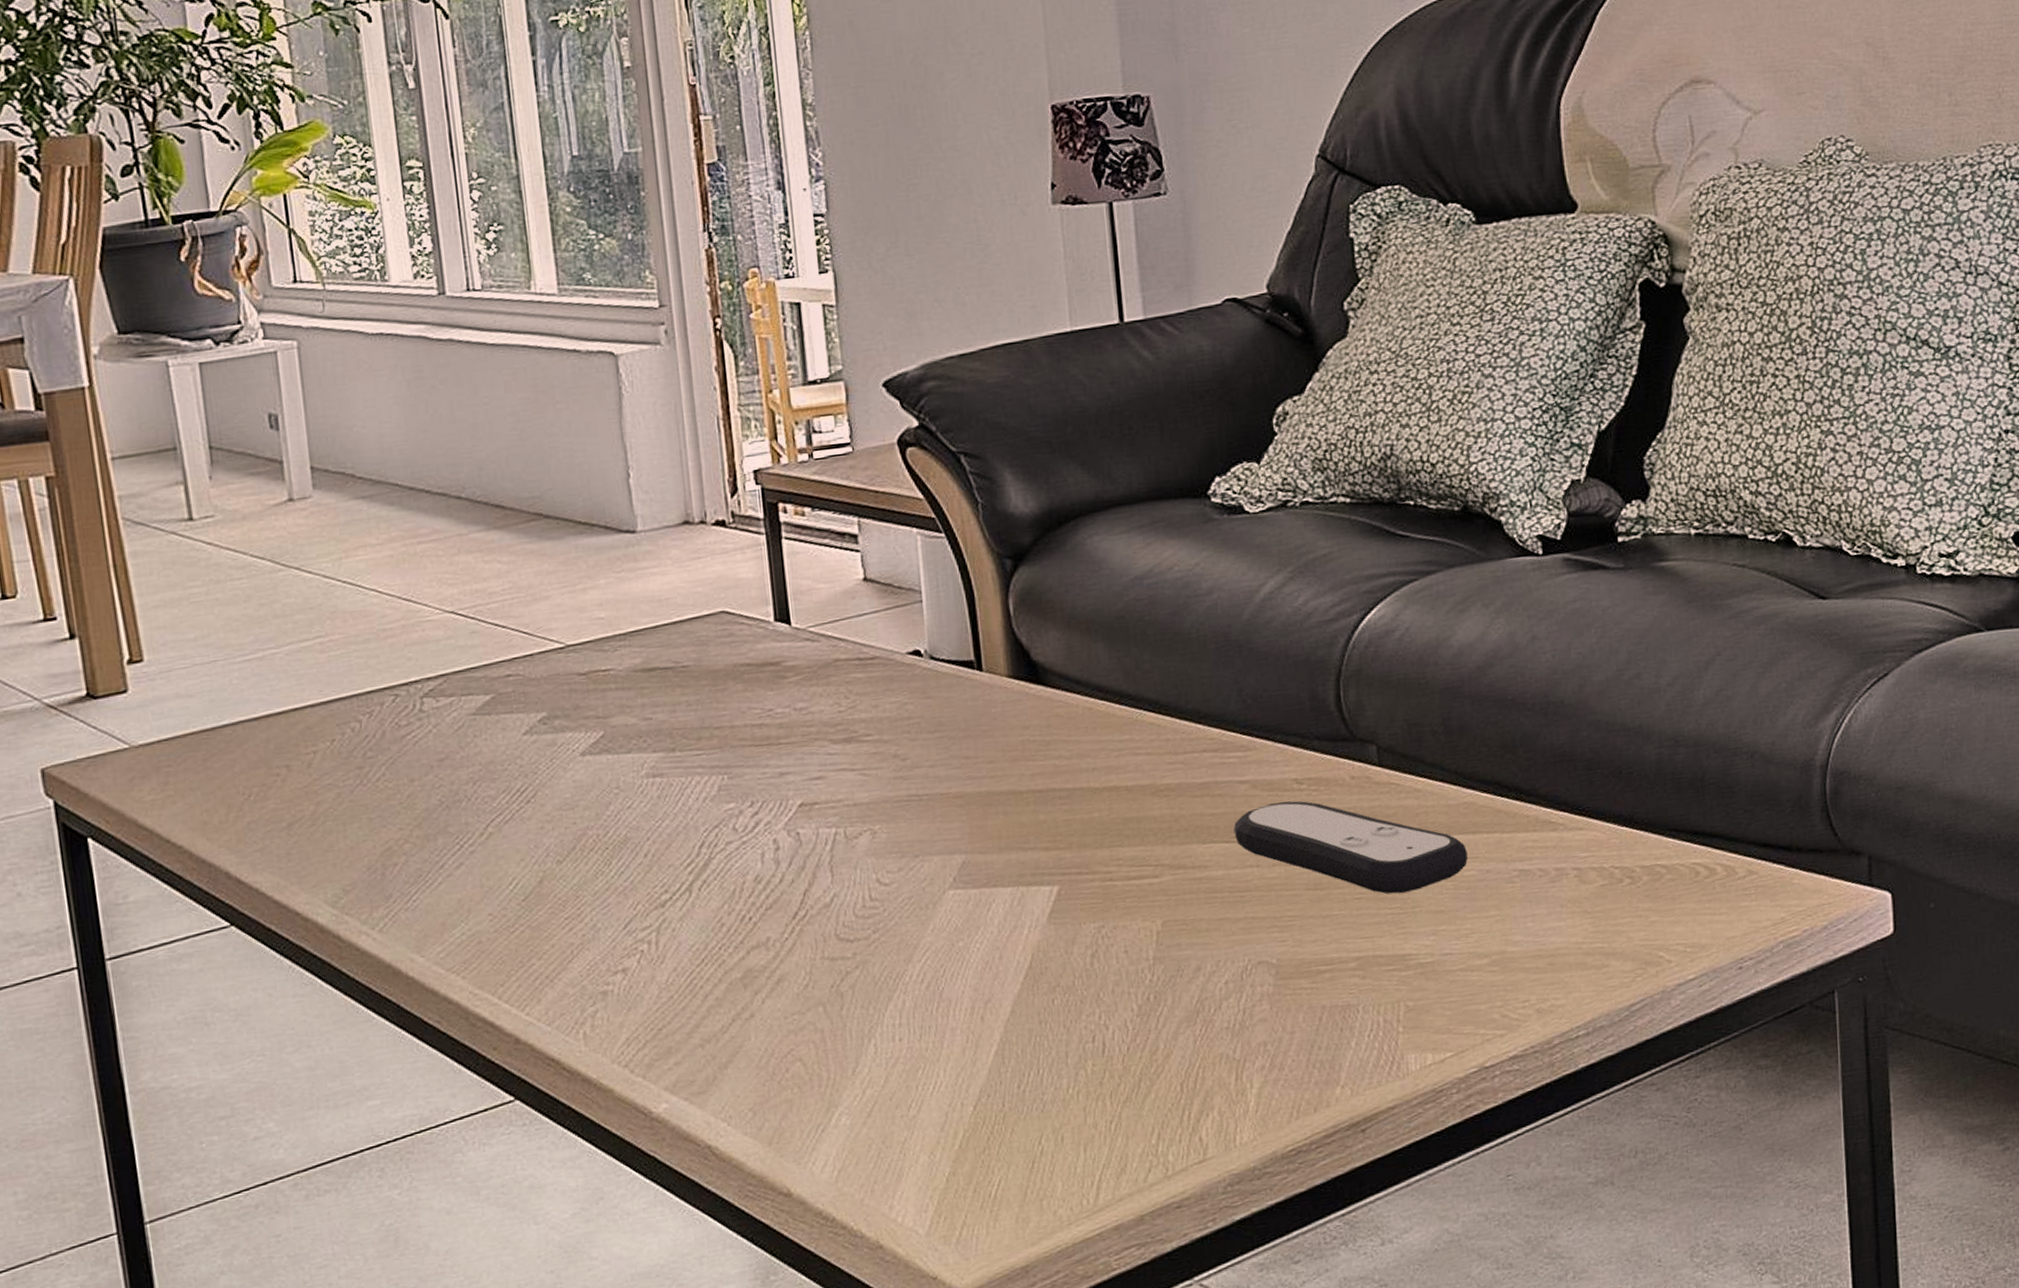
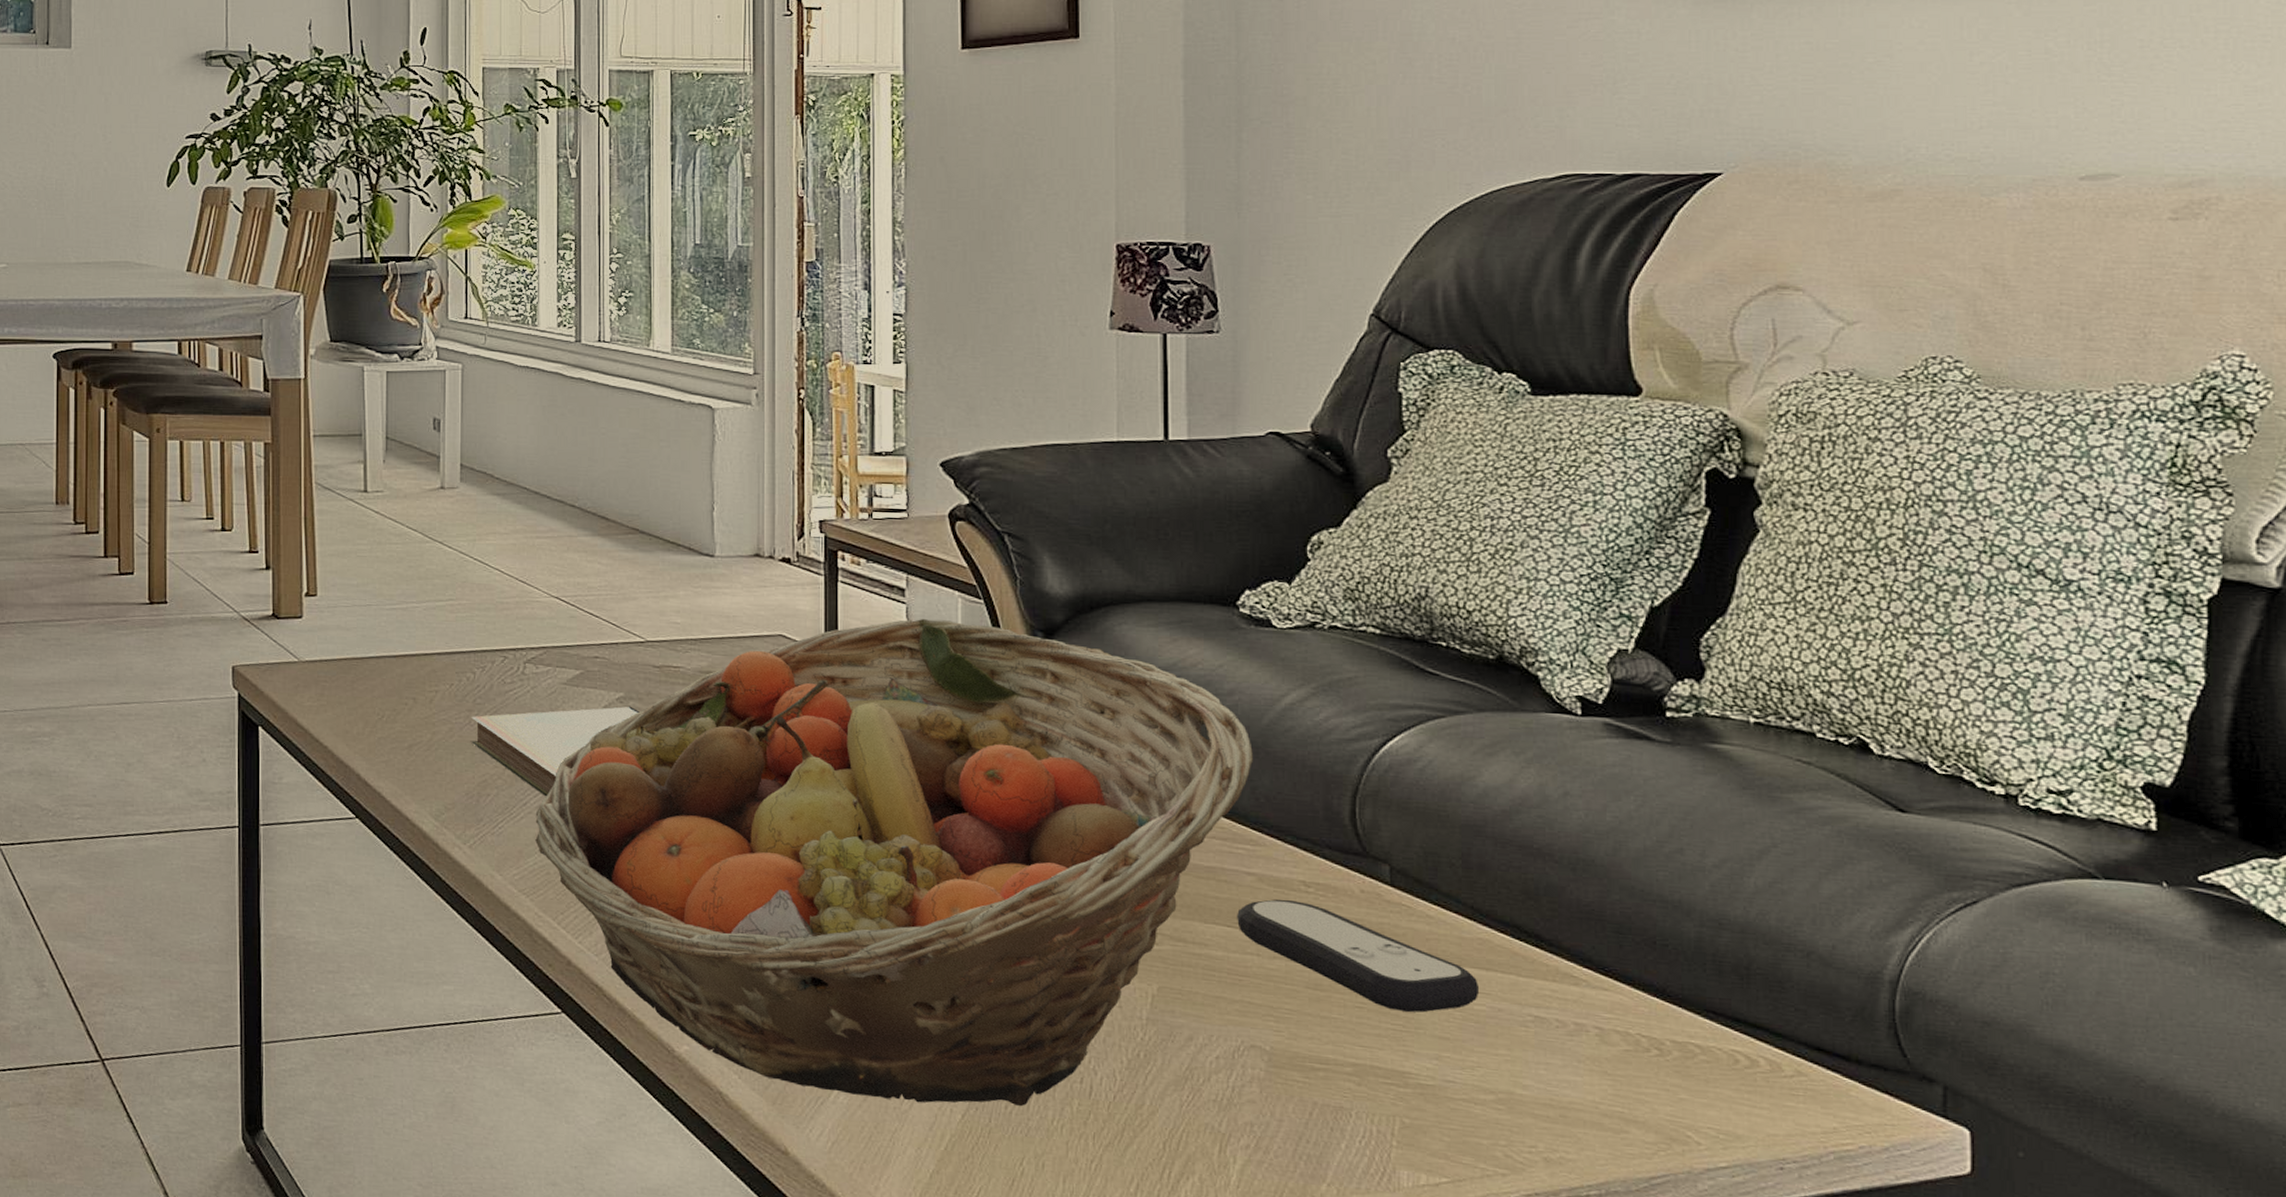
hardcover book: none [363,726,568,853] -> present [470,706,640,797]
fruit basket: none [456,561,1237,1117] -> present [535,618,1253,1106]

